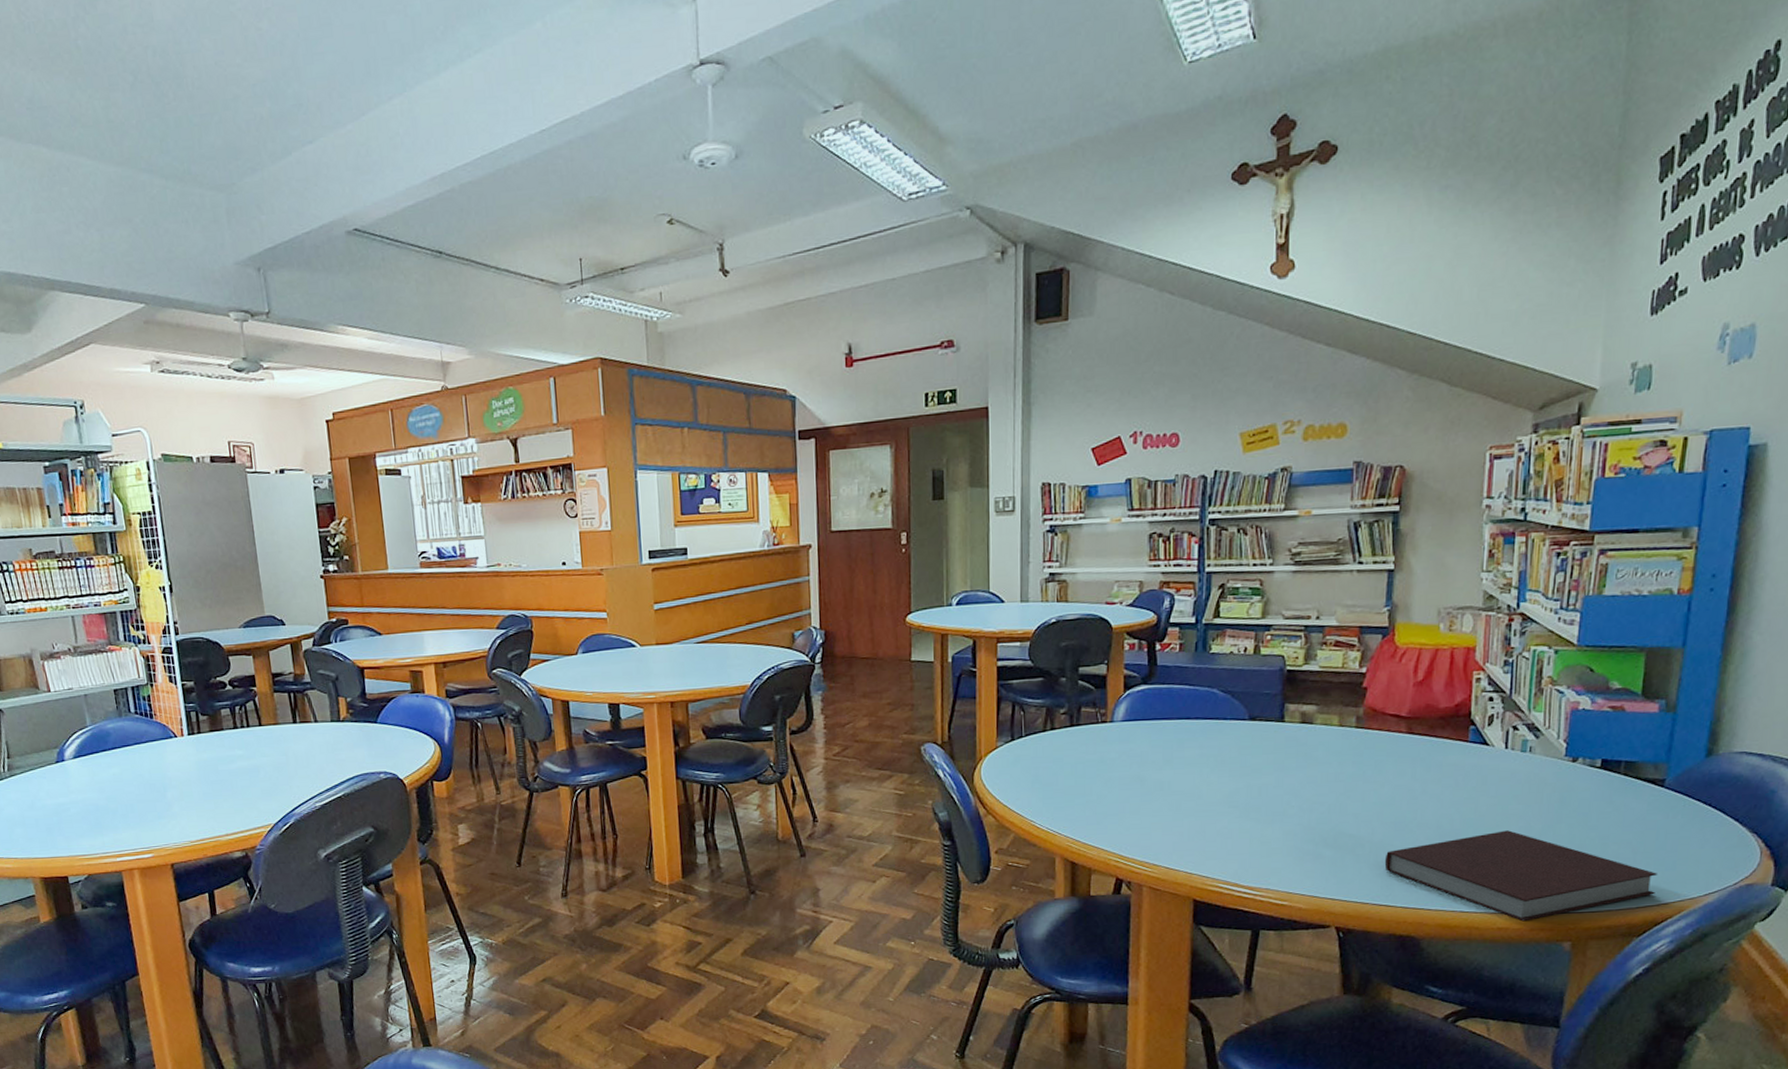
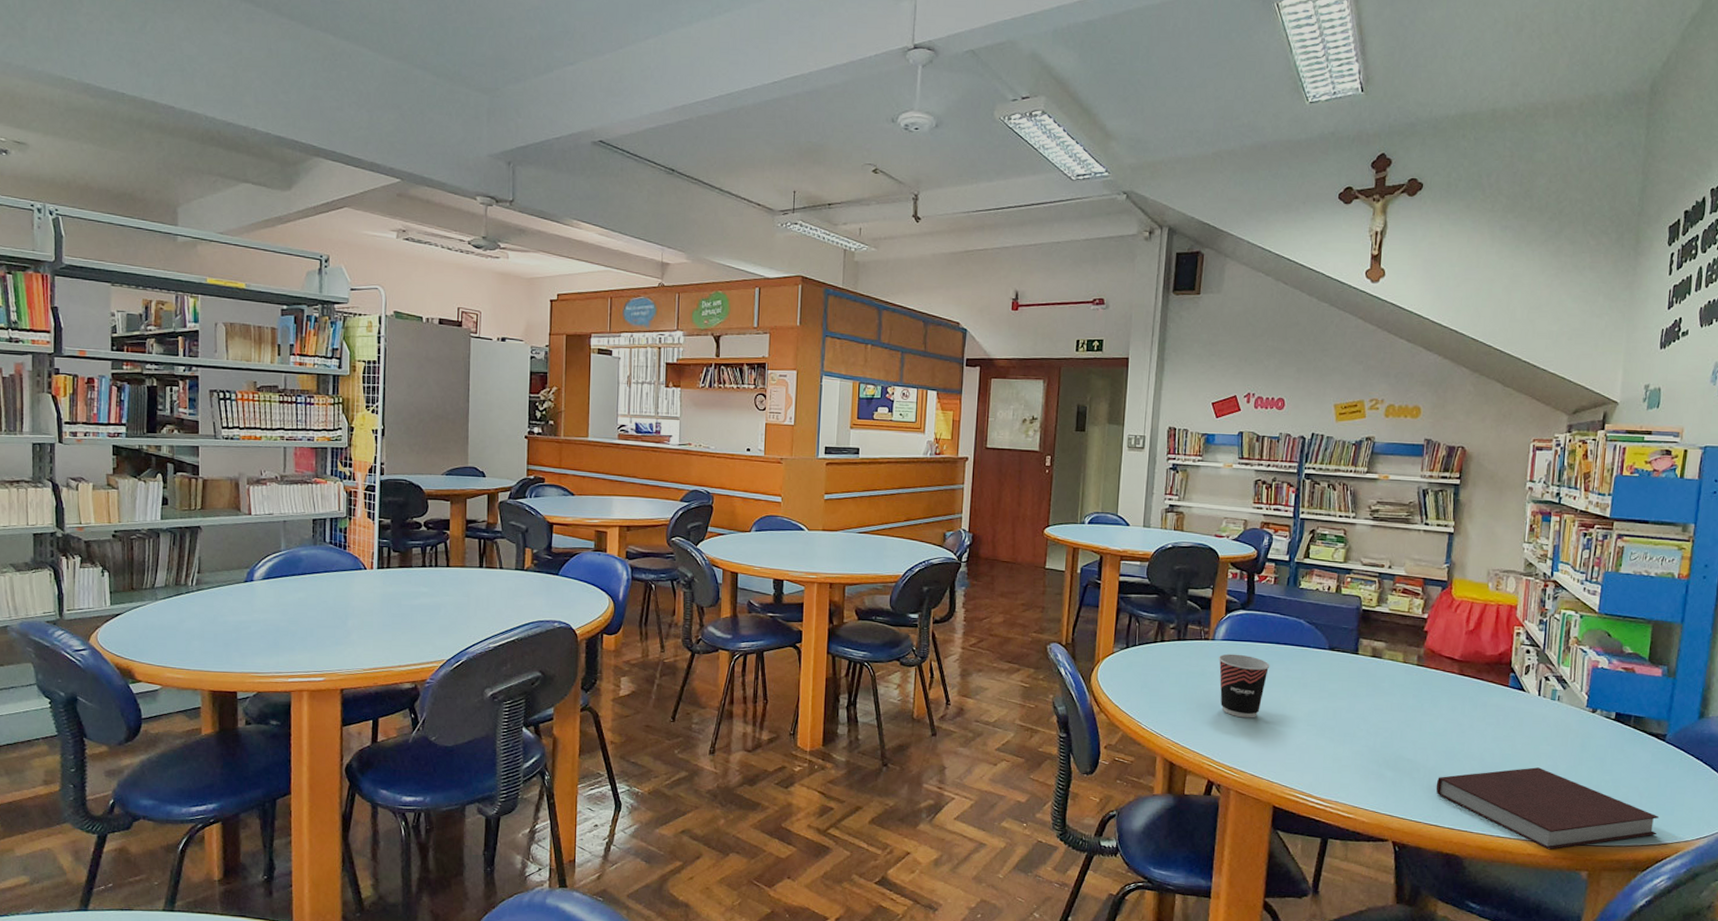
cup: none [1120,735,1180,806] -> present [1219,653,1270,718]

